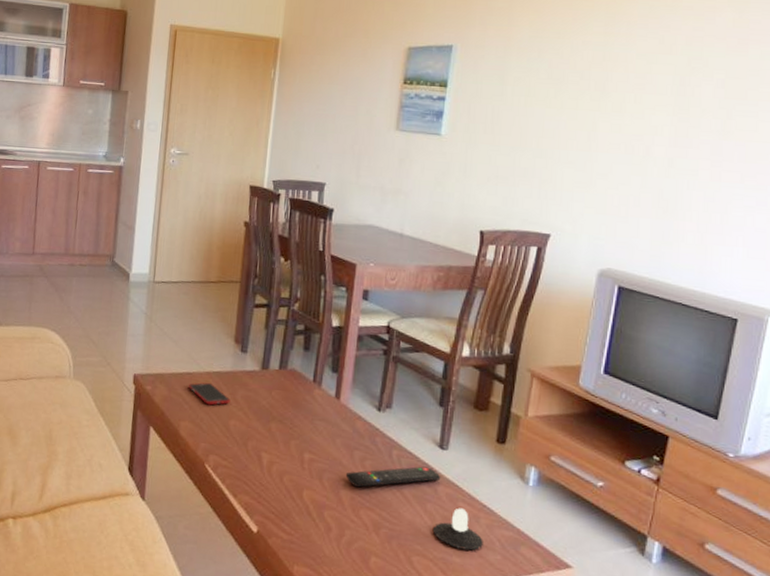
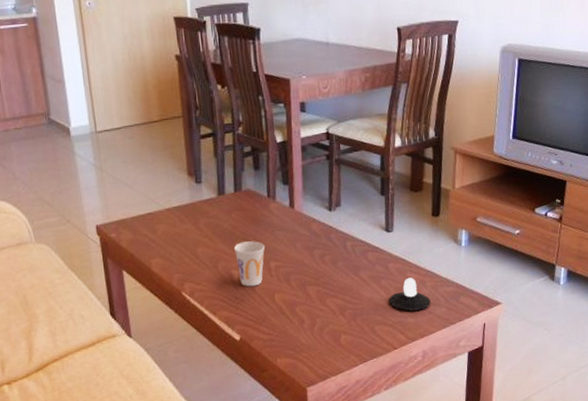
cell phone: present [189,382,231,406] -> none [152,218,195,239]
cup: none [267,424,302,476] -> present [233,241,266,287]
remote control: present [345,466,441,488] -> none [309,250,390,281]

